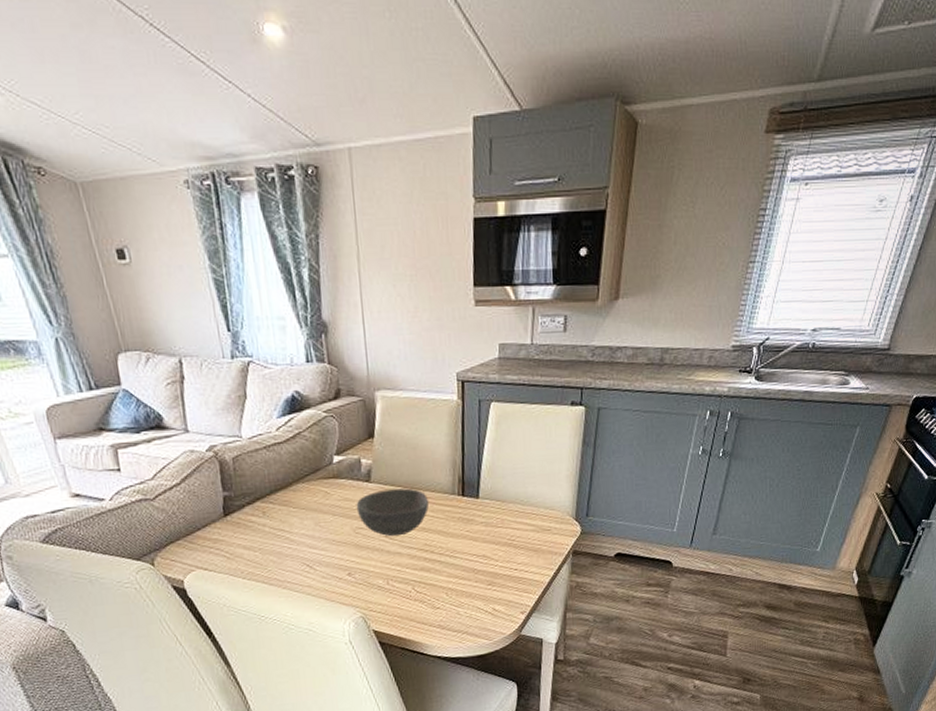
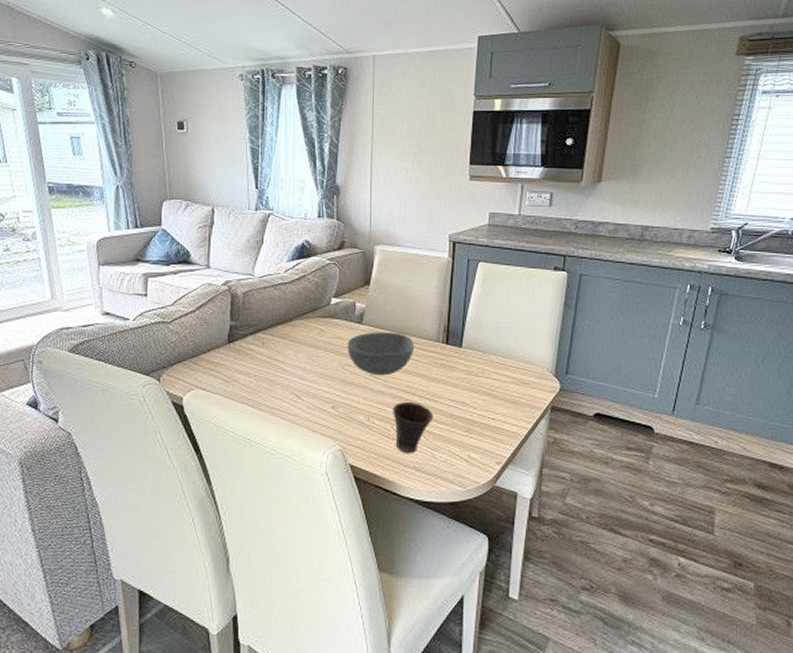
cup: none [412,560,455,614] -> present [393,401,434,454]

